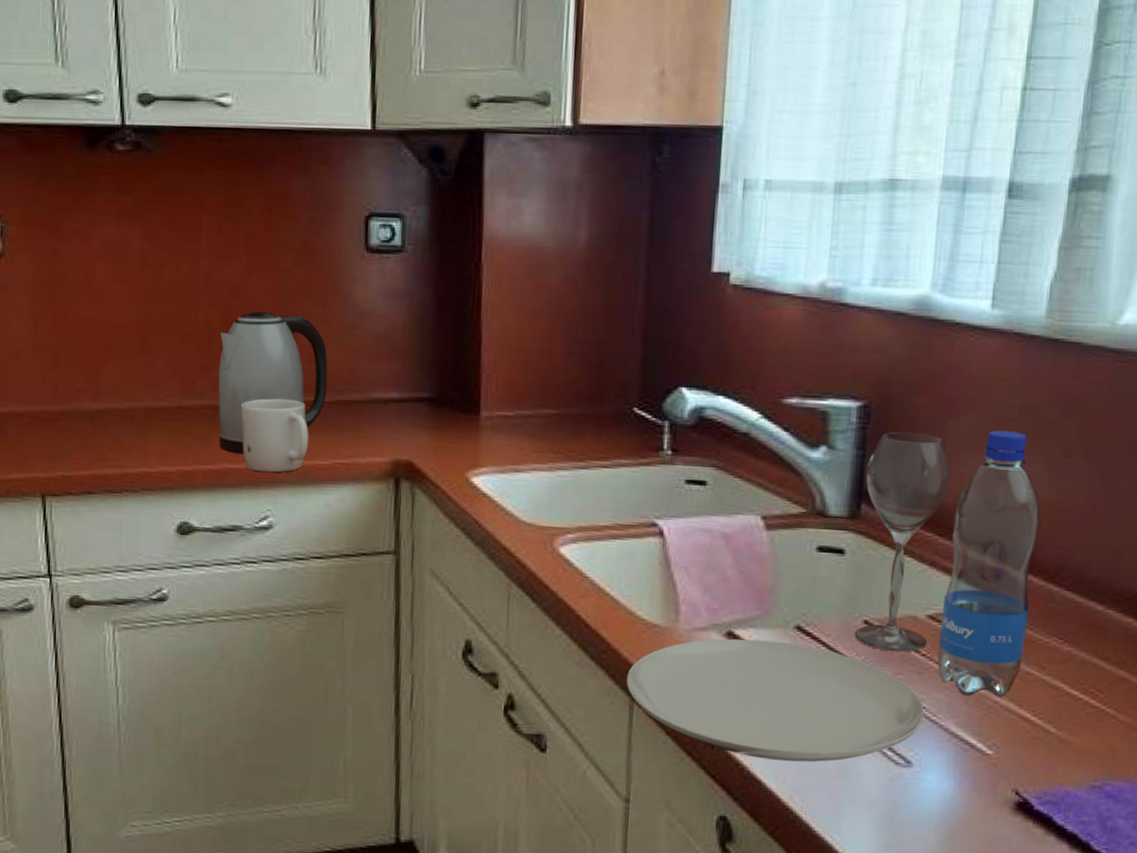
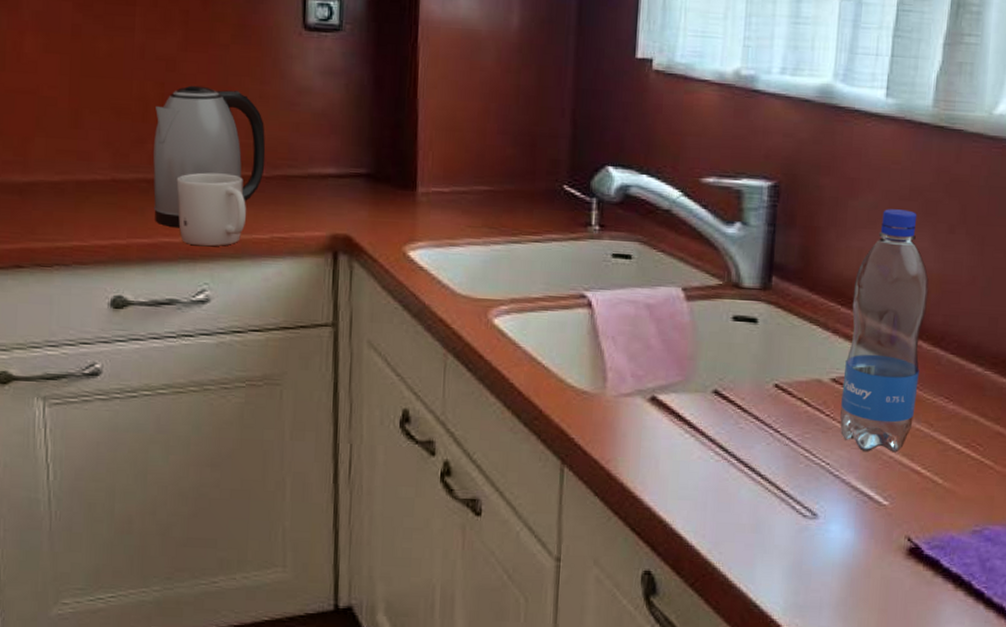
plate: present [626,638,924,762] -> none [557,403,828,518]
wineglass: present [854,431,951,653] -> none [766,209,851,414]

